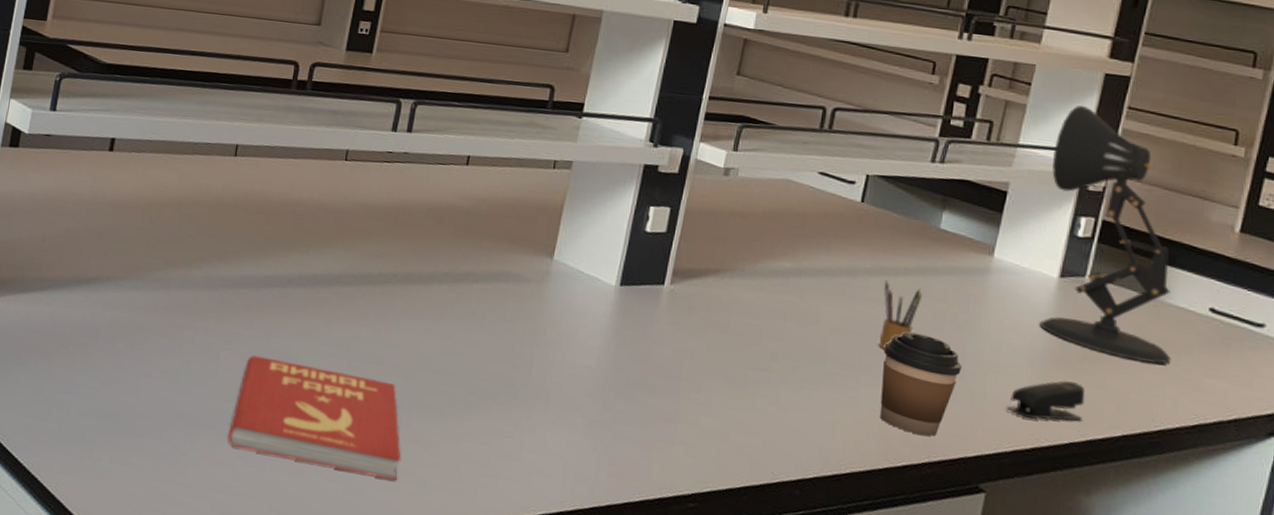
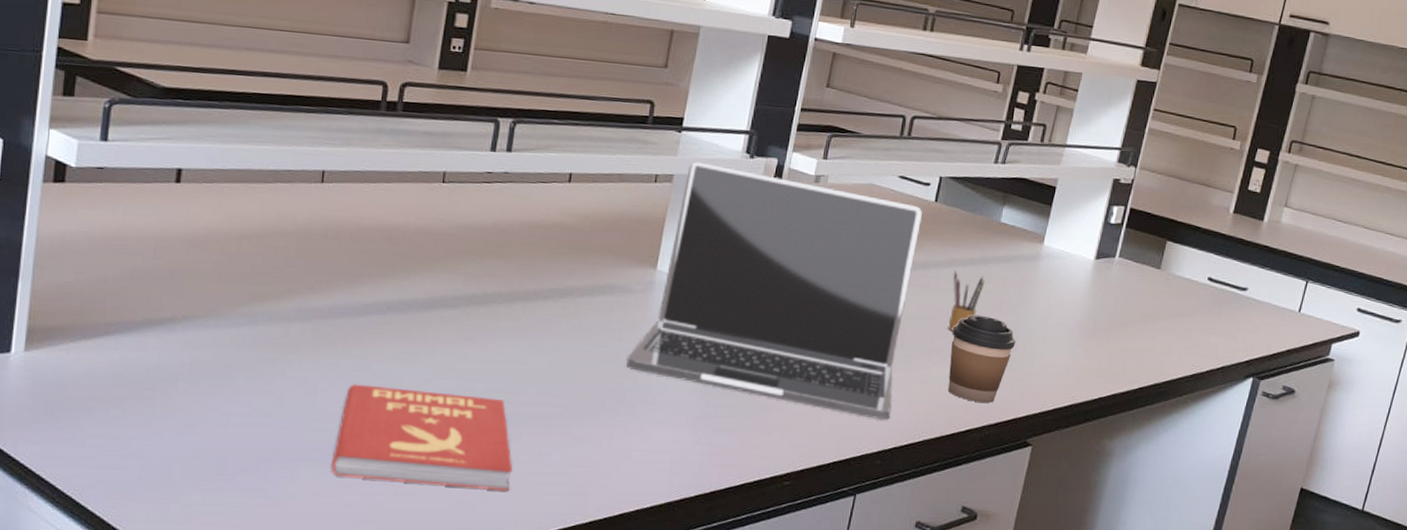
laptop: none [520,148,846,445] -> present [626,161,922,421]
stapler: present [1007,381,1085,421] -> none [1050,347,1112,381]
desk lamp: present [1040,105,1172,364] -> none [1079,108,1180,327]

